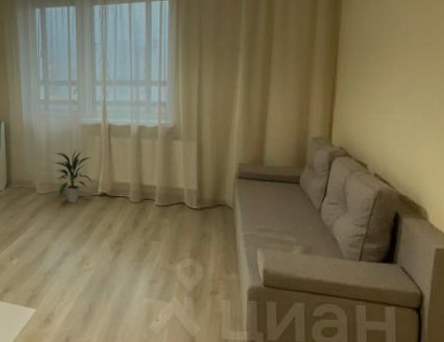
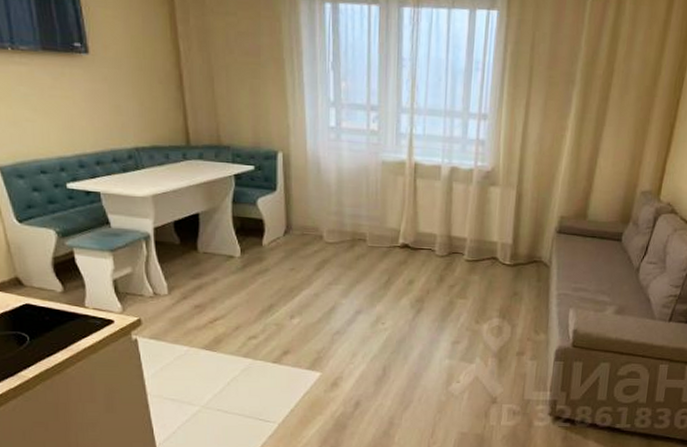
indoor plant: present [53,149,93,203] -> none [345,190,393,255]

